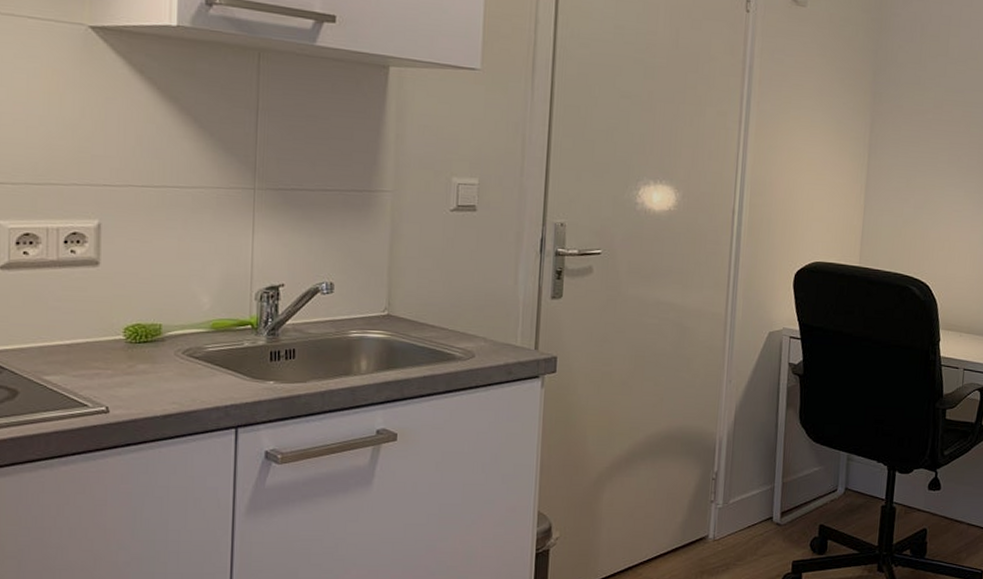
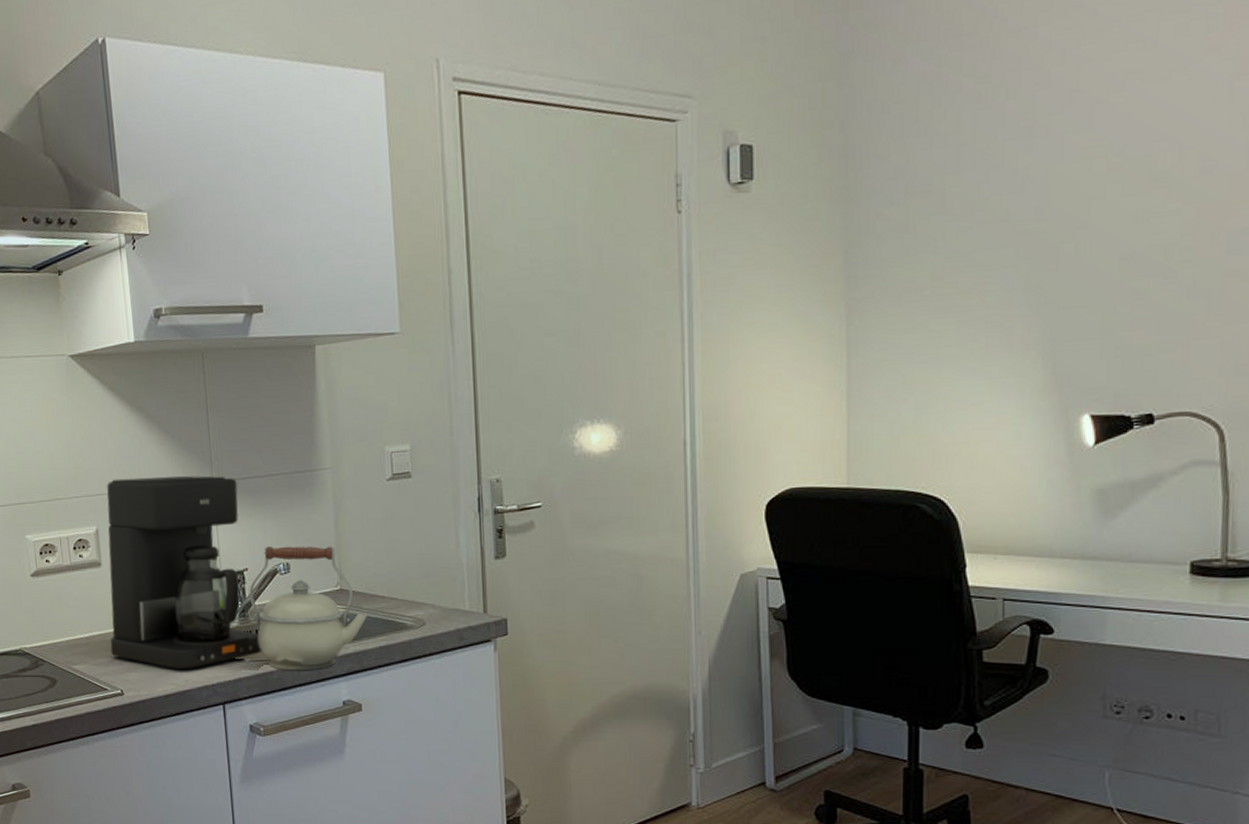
coffee maker: none [98,170,289,388] -> present [107,475,261,670]
kettle: none [282,263,415,398] -> present [249,545,368,672]

